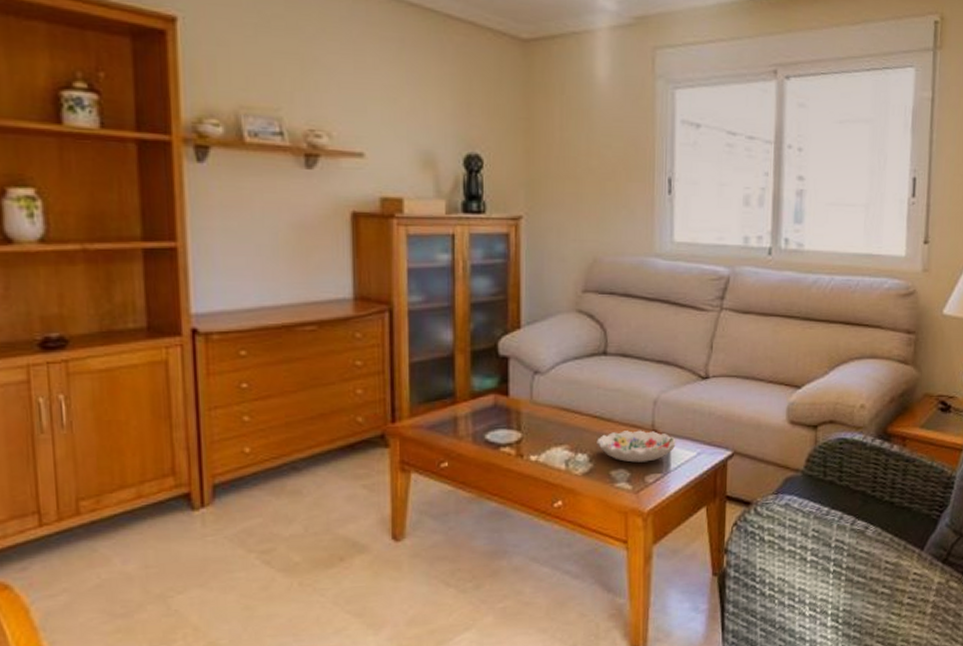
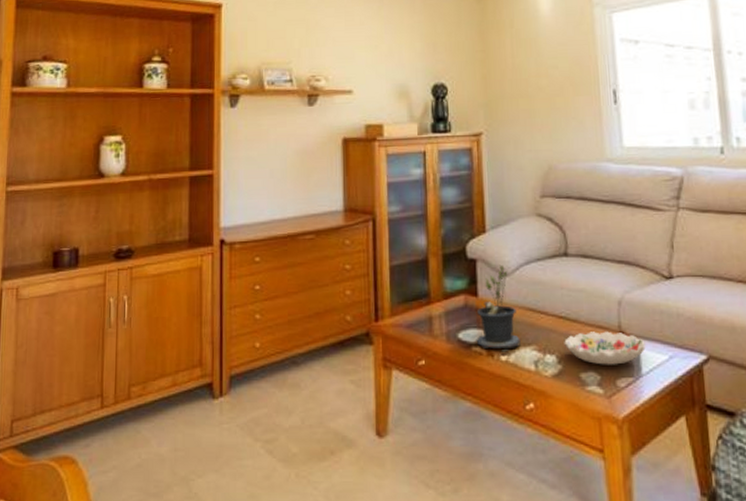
potted plant: none [505,363,552,452] -> present [476,264,521,352]

